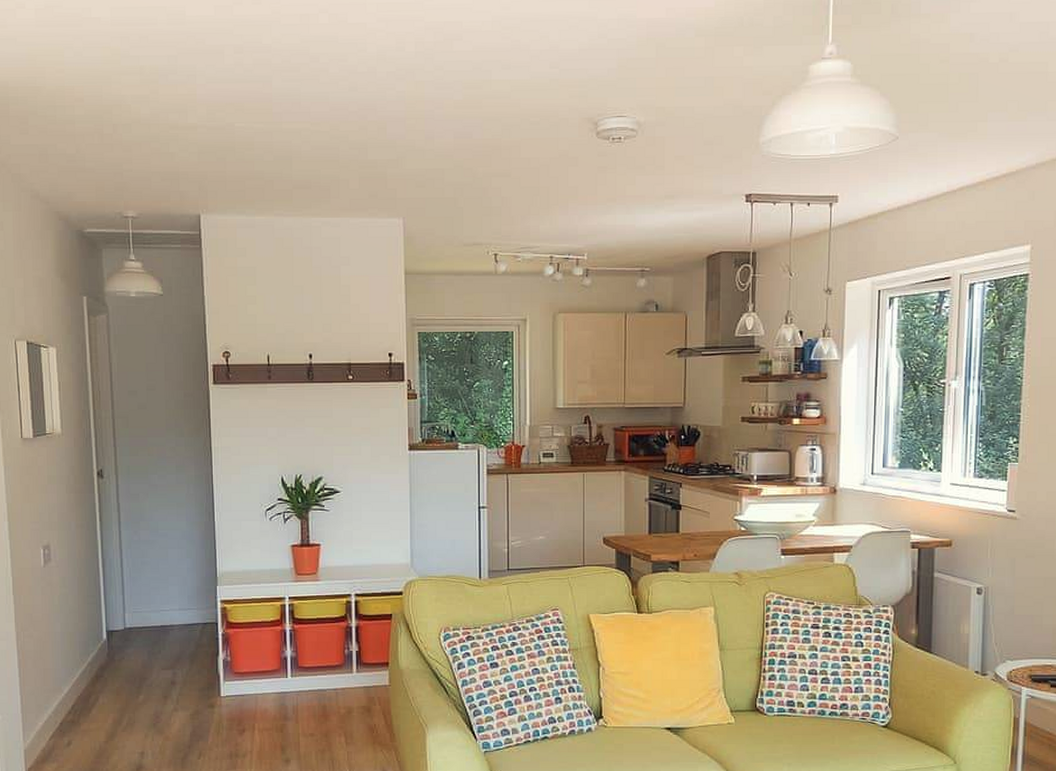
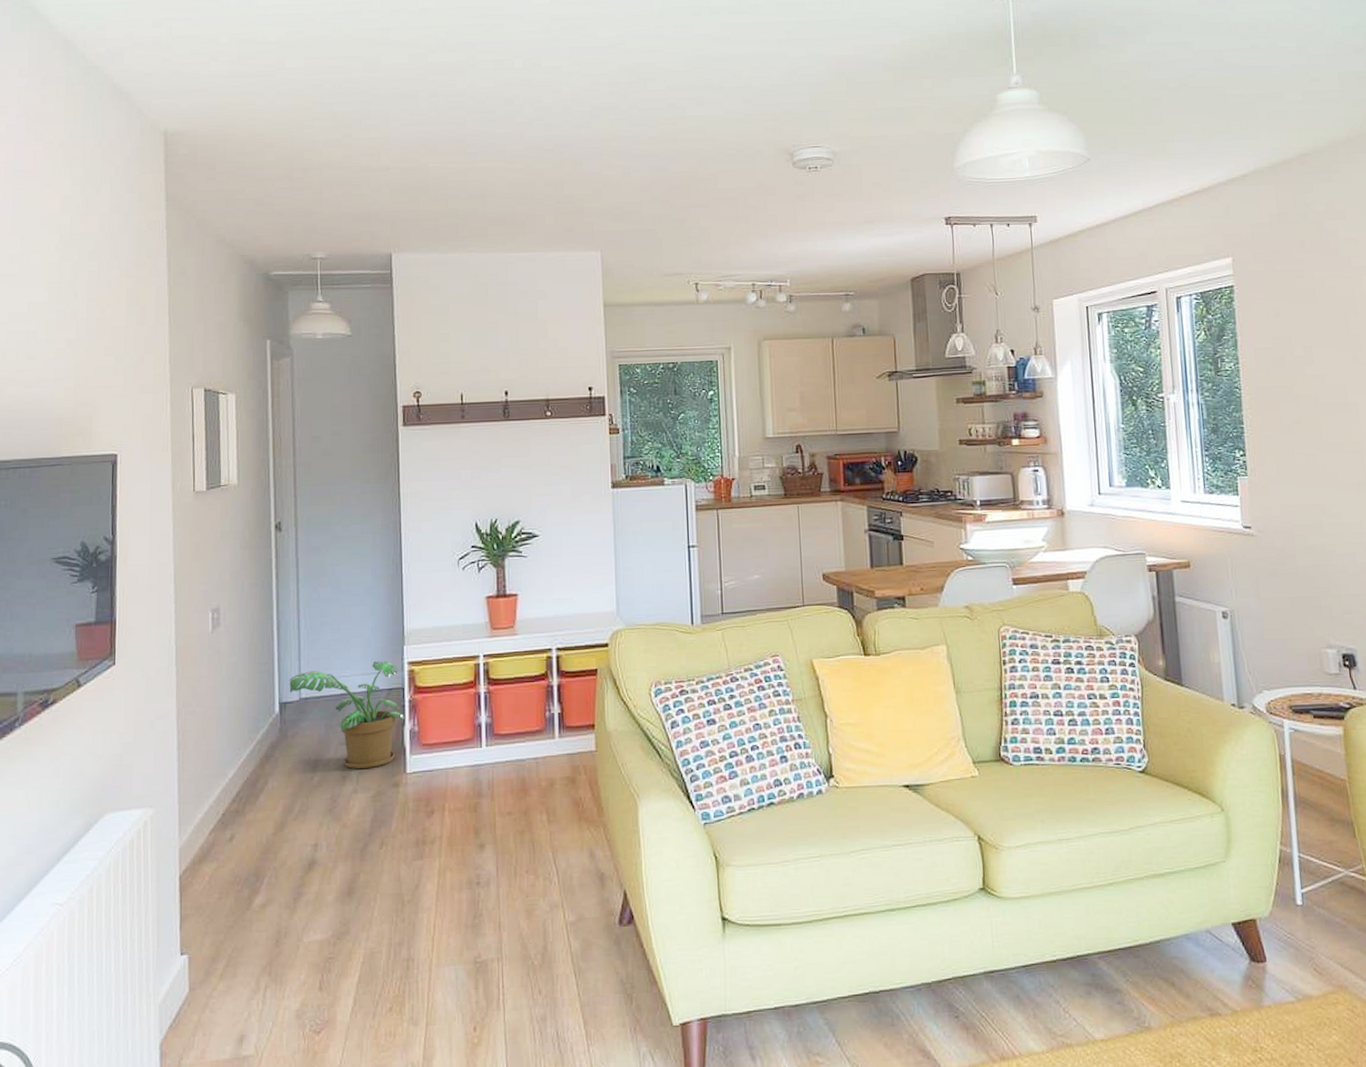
potted plant: none [114,598,219,690] -> present [289,660,406,769]

